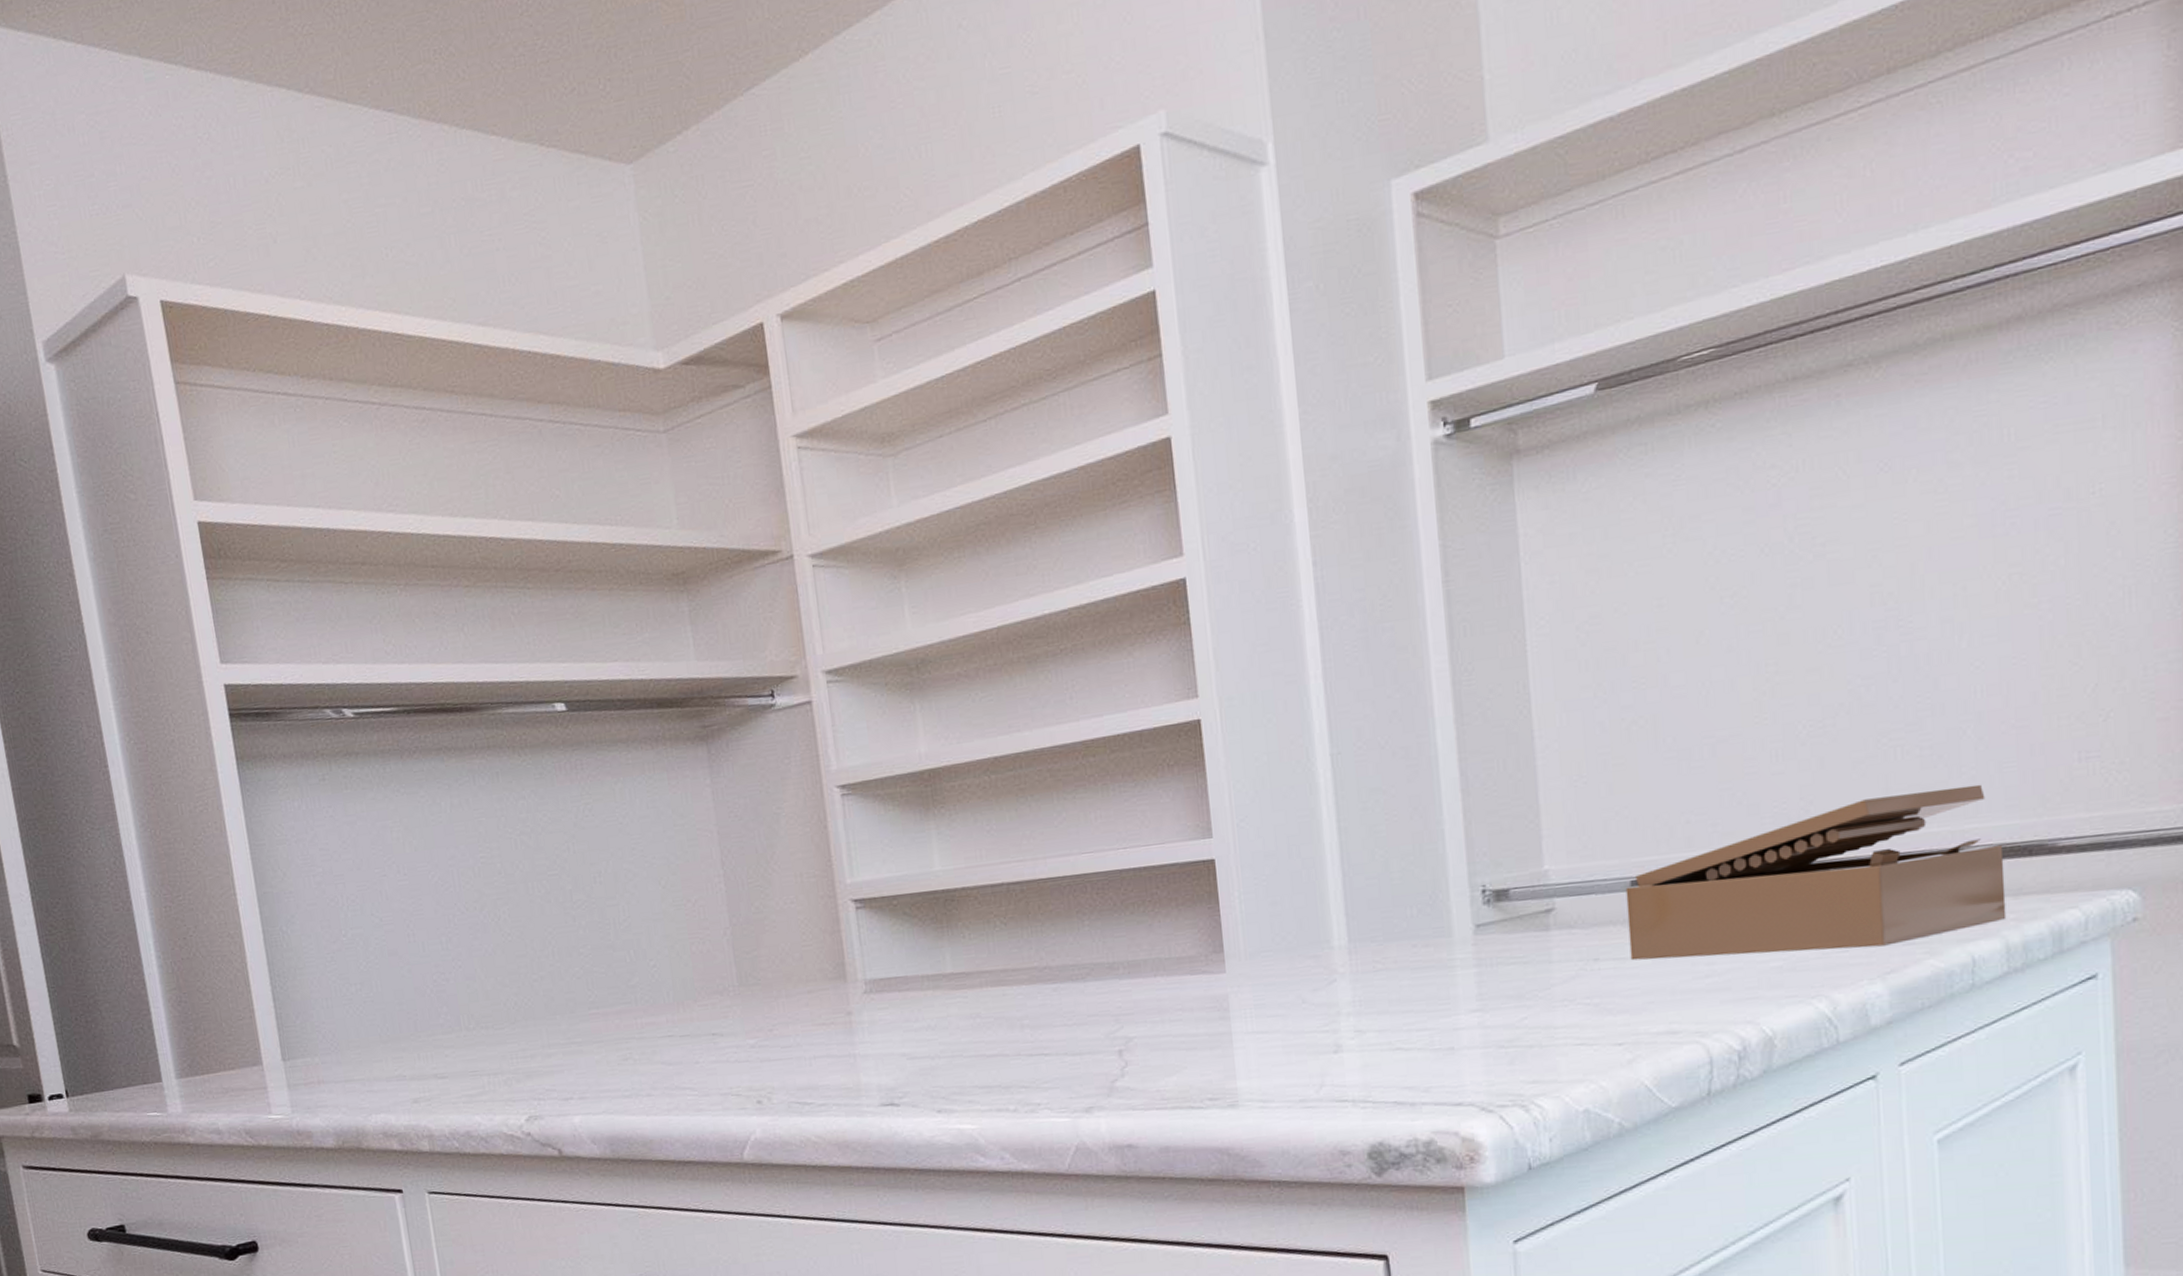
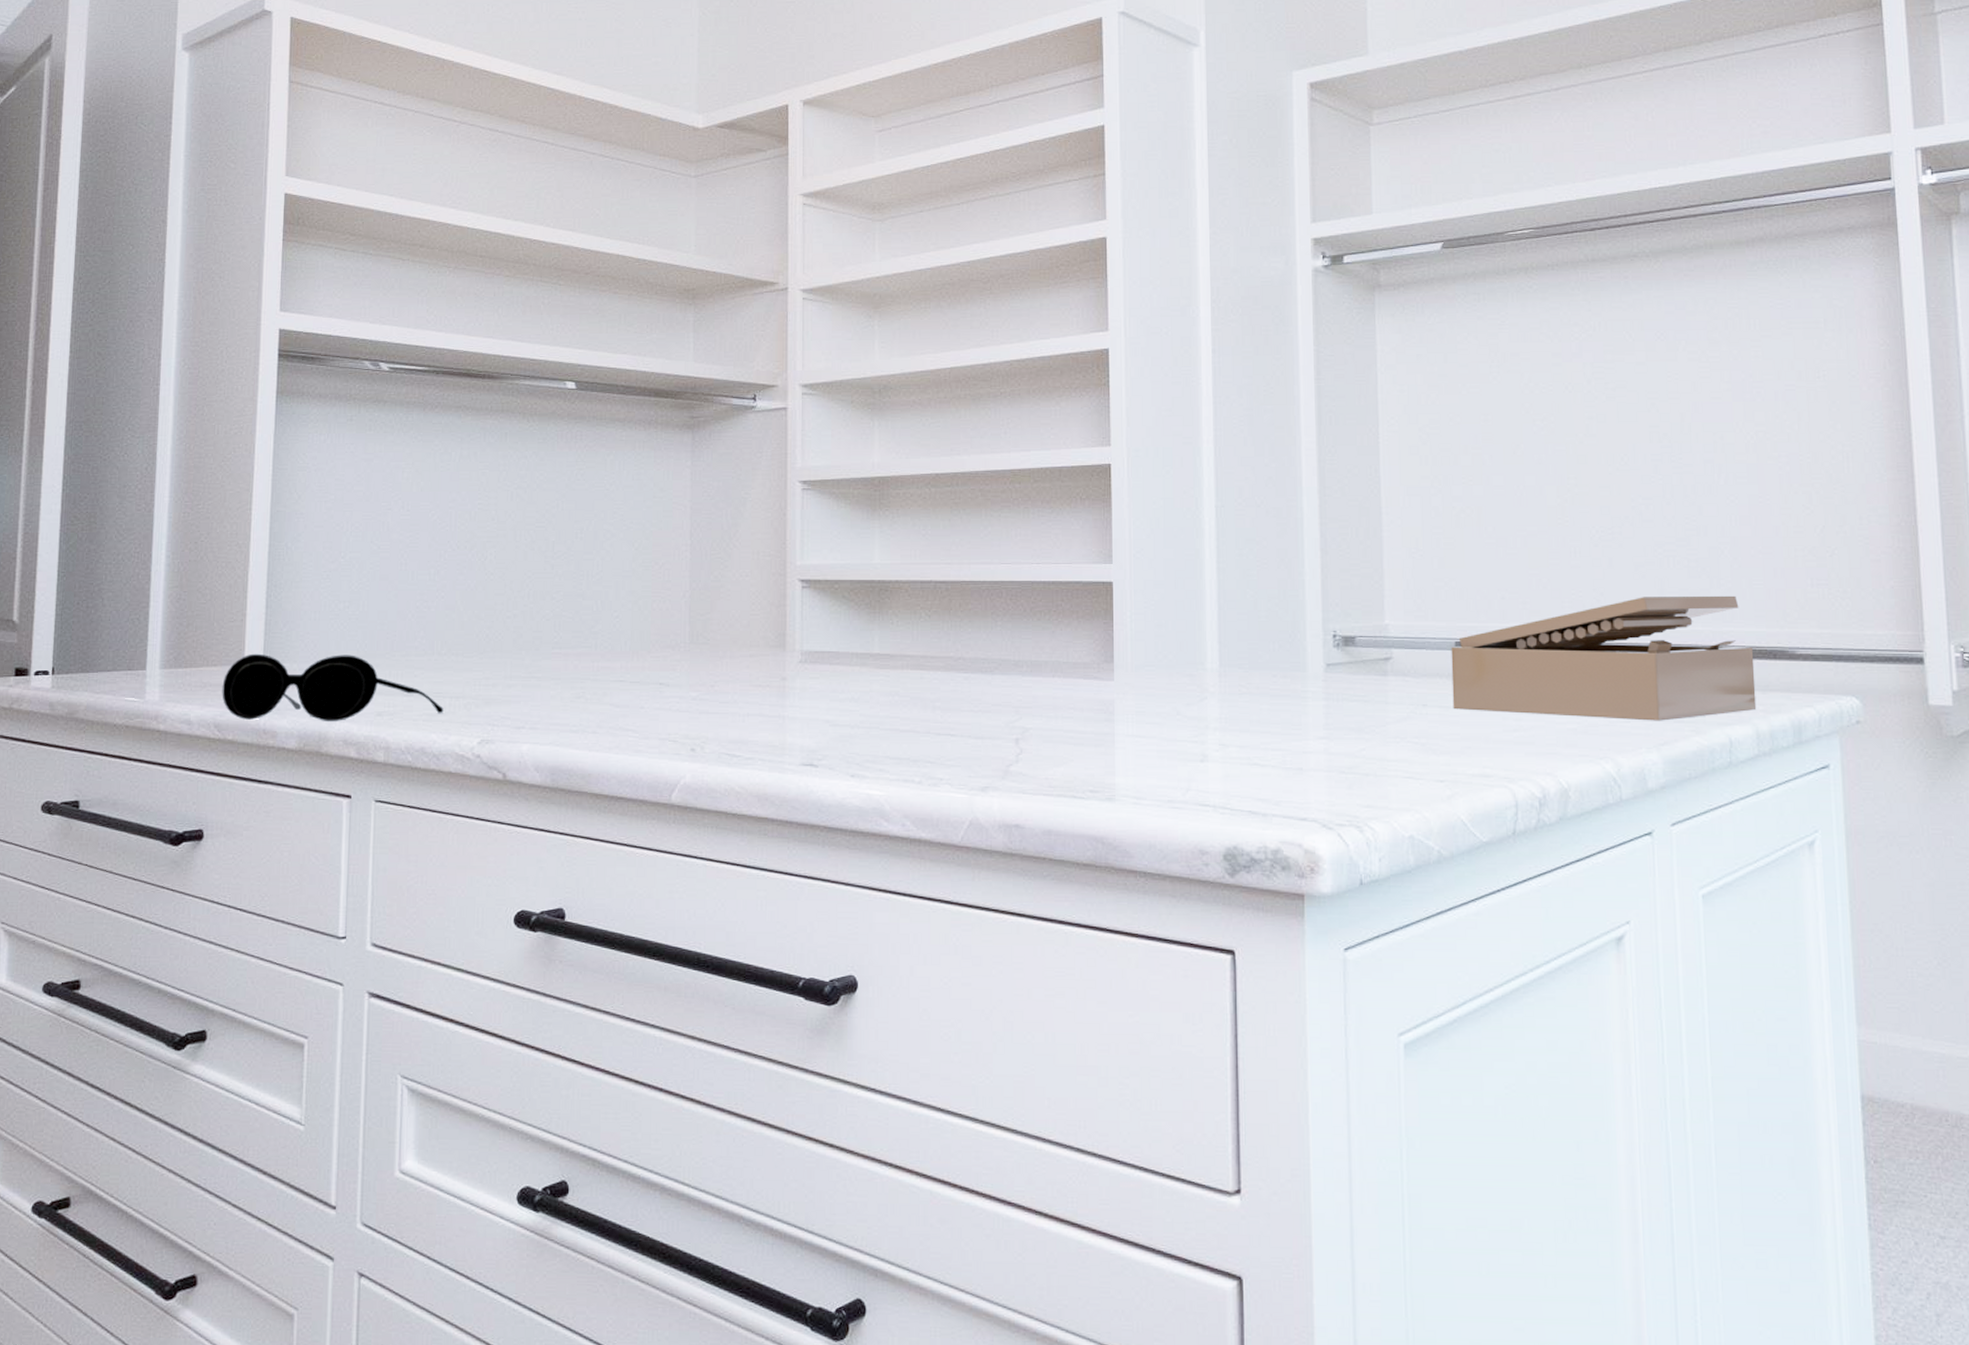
sunglasses: none [244,1040,483,1123] -> present [222,653,444,723]

